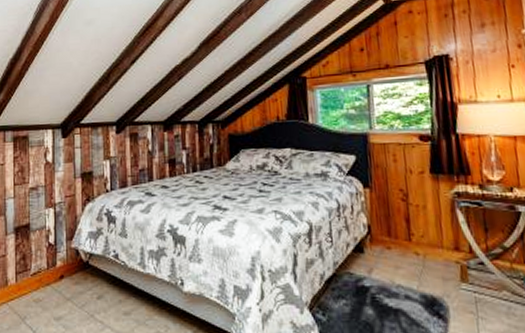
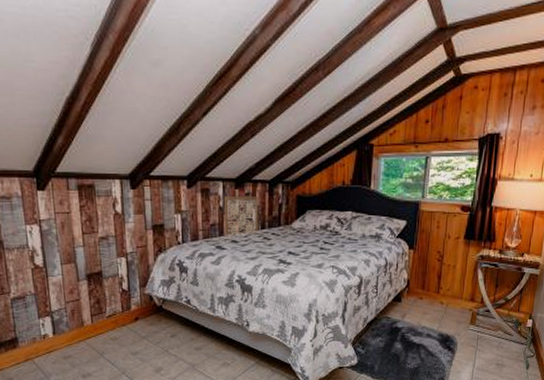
wall art: none [153,137,190,183] -> present [224,195,259,238]

